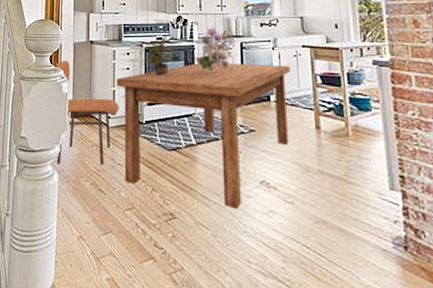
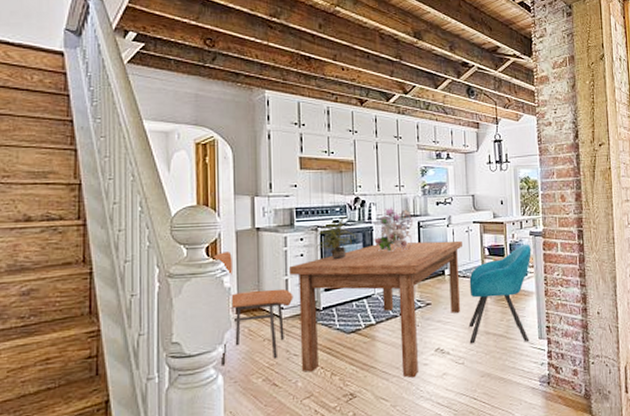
chair: none [298,74,377,192] -> present [468,243,532,344]

